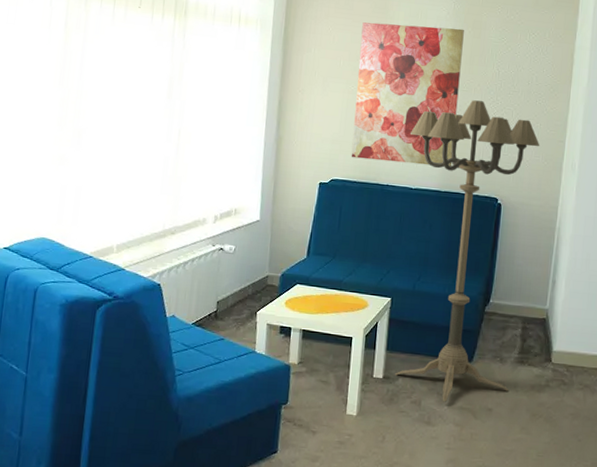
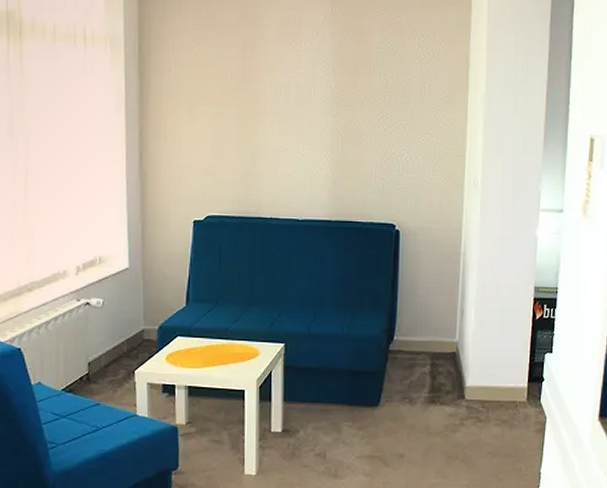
wall art: present [351,22,464,167] -> none [227,33,345,193]
floor lamp: present [394,100,540,402] -> none [293,116,438,452]

